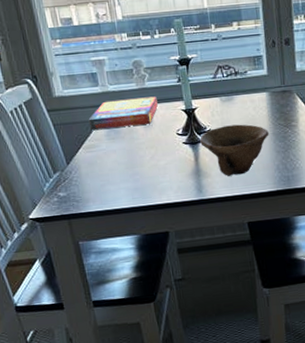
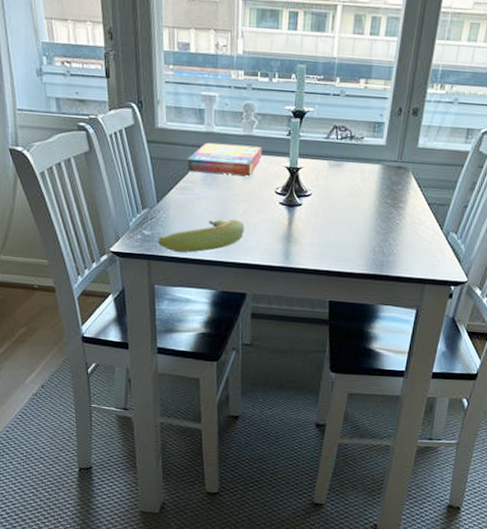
banana: none [74,166,156,207] -> present [158,219,245,253]
bowl: present [200,124,269,176] -> none [297,193,373,249]

